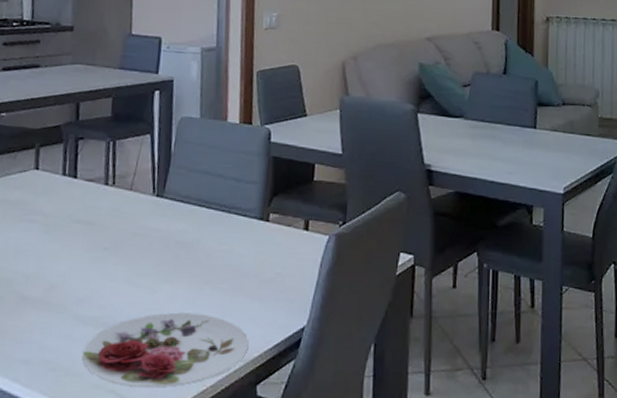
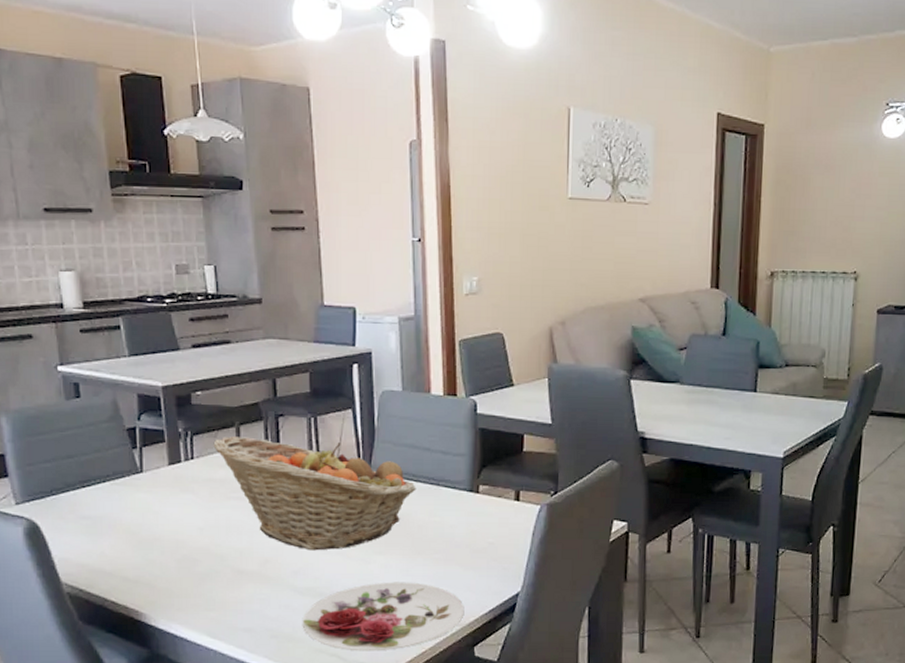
fruit basket: none [11,158,208,278] -> present [213,436,416,551]

